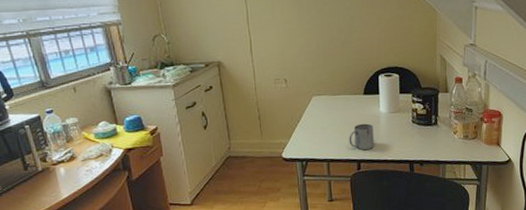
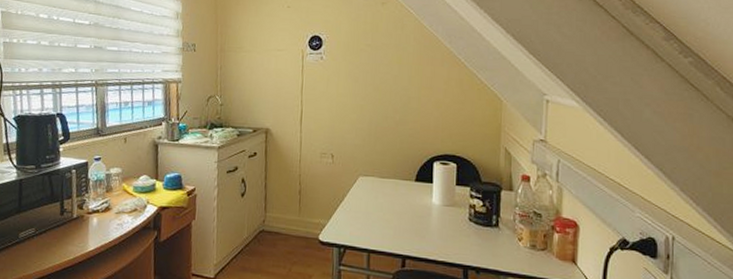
mug: present [349,123,374,150] -> none [394,213,424,245]

